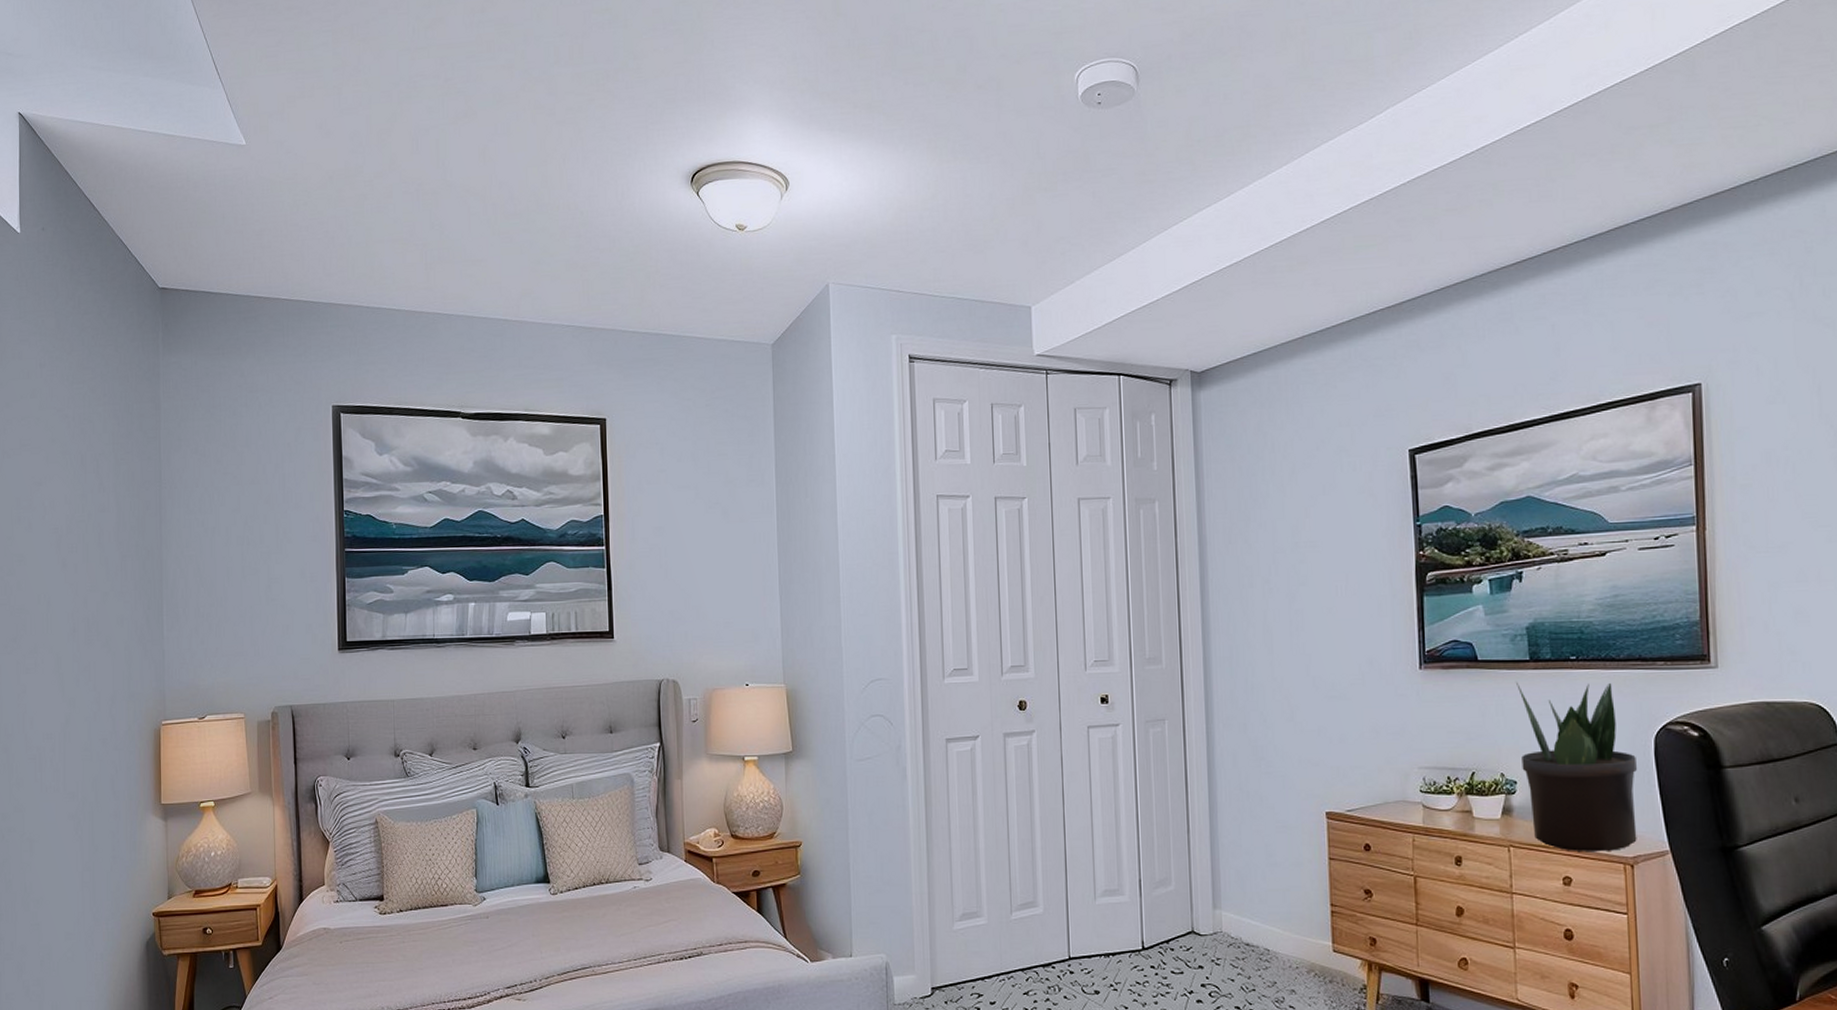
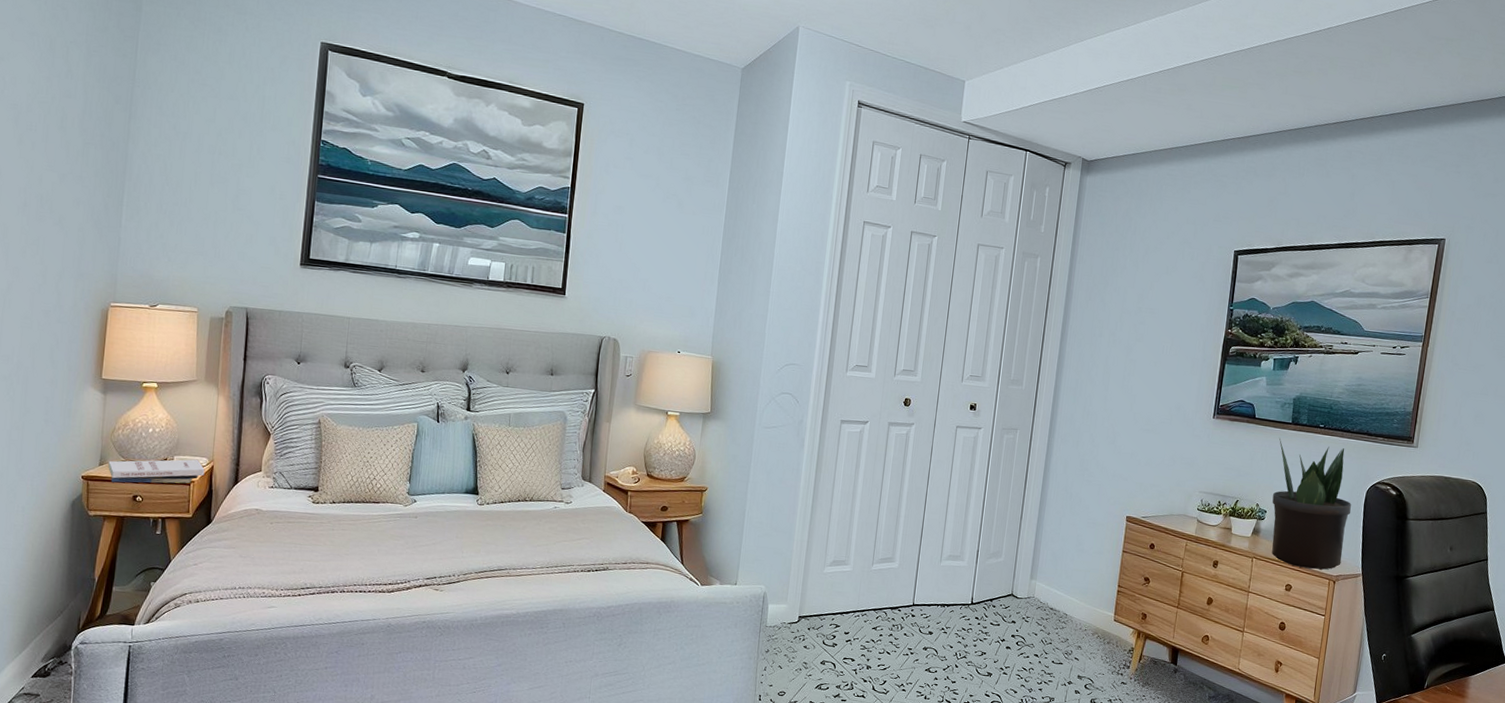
books: none [176,880,269,916] -> present [108,459,205,484]

